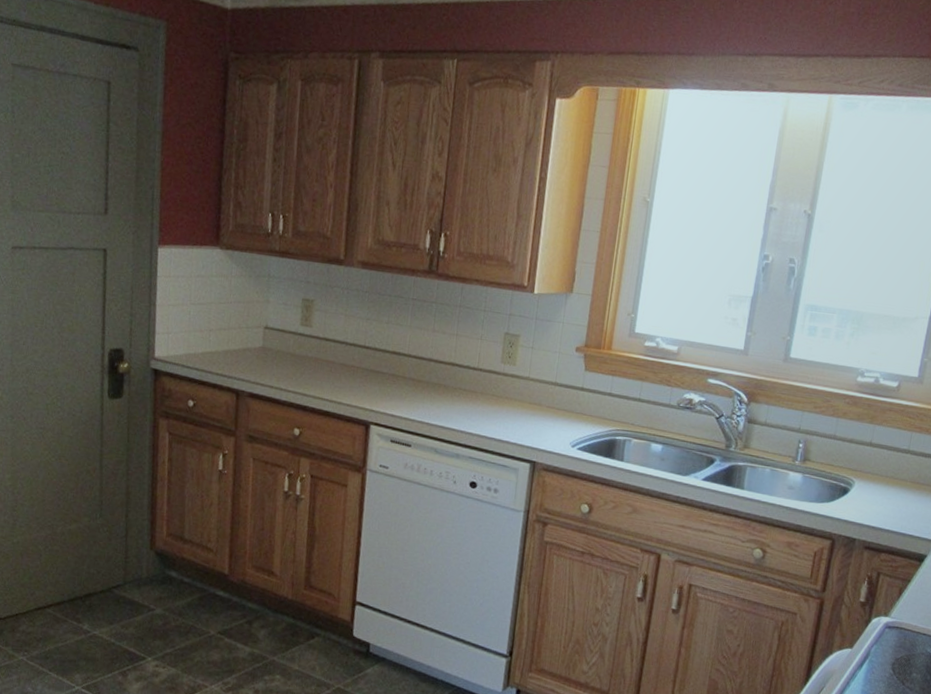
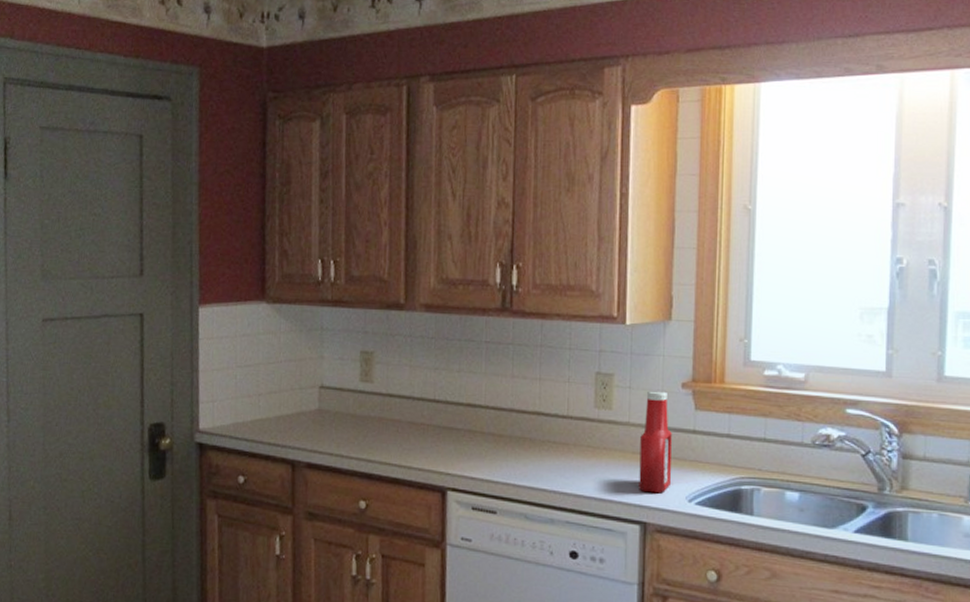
ketchup bottle: none [532,352,564,438] -> present [639,391,672,493]

